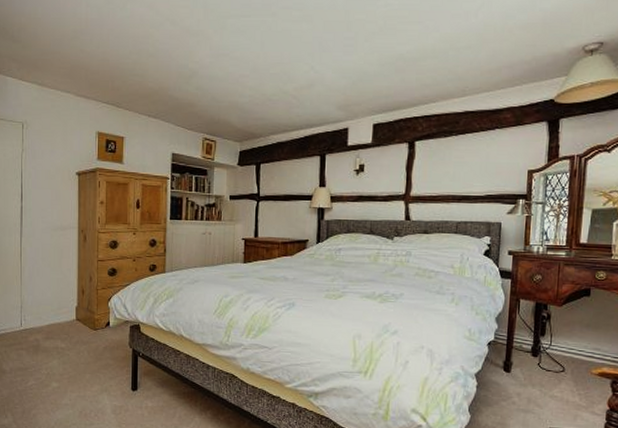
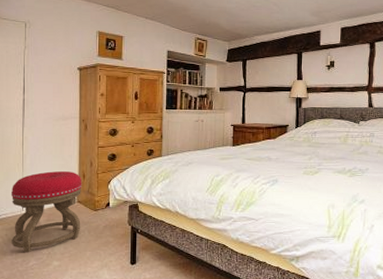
stool: none [9,285,81,372] -> present [10,171,82,253]

